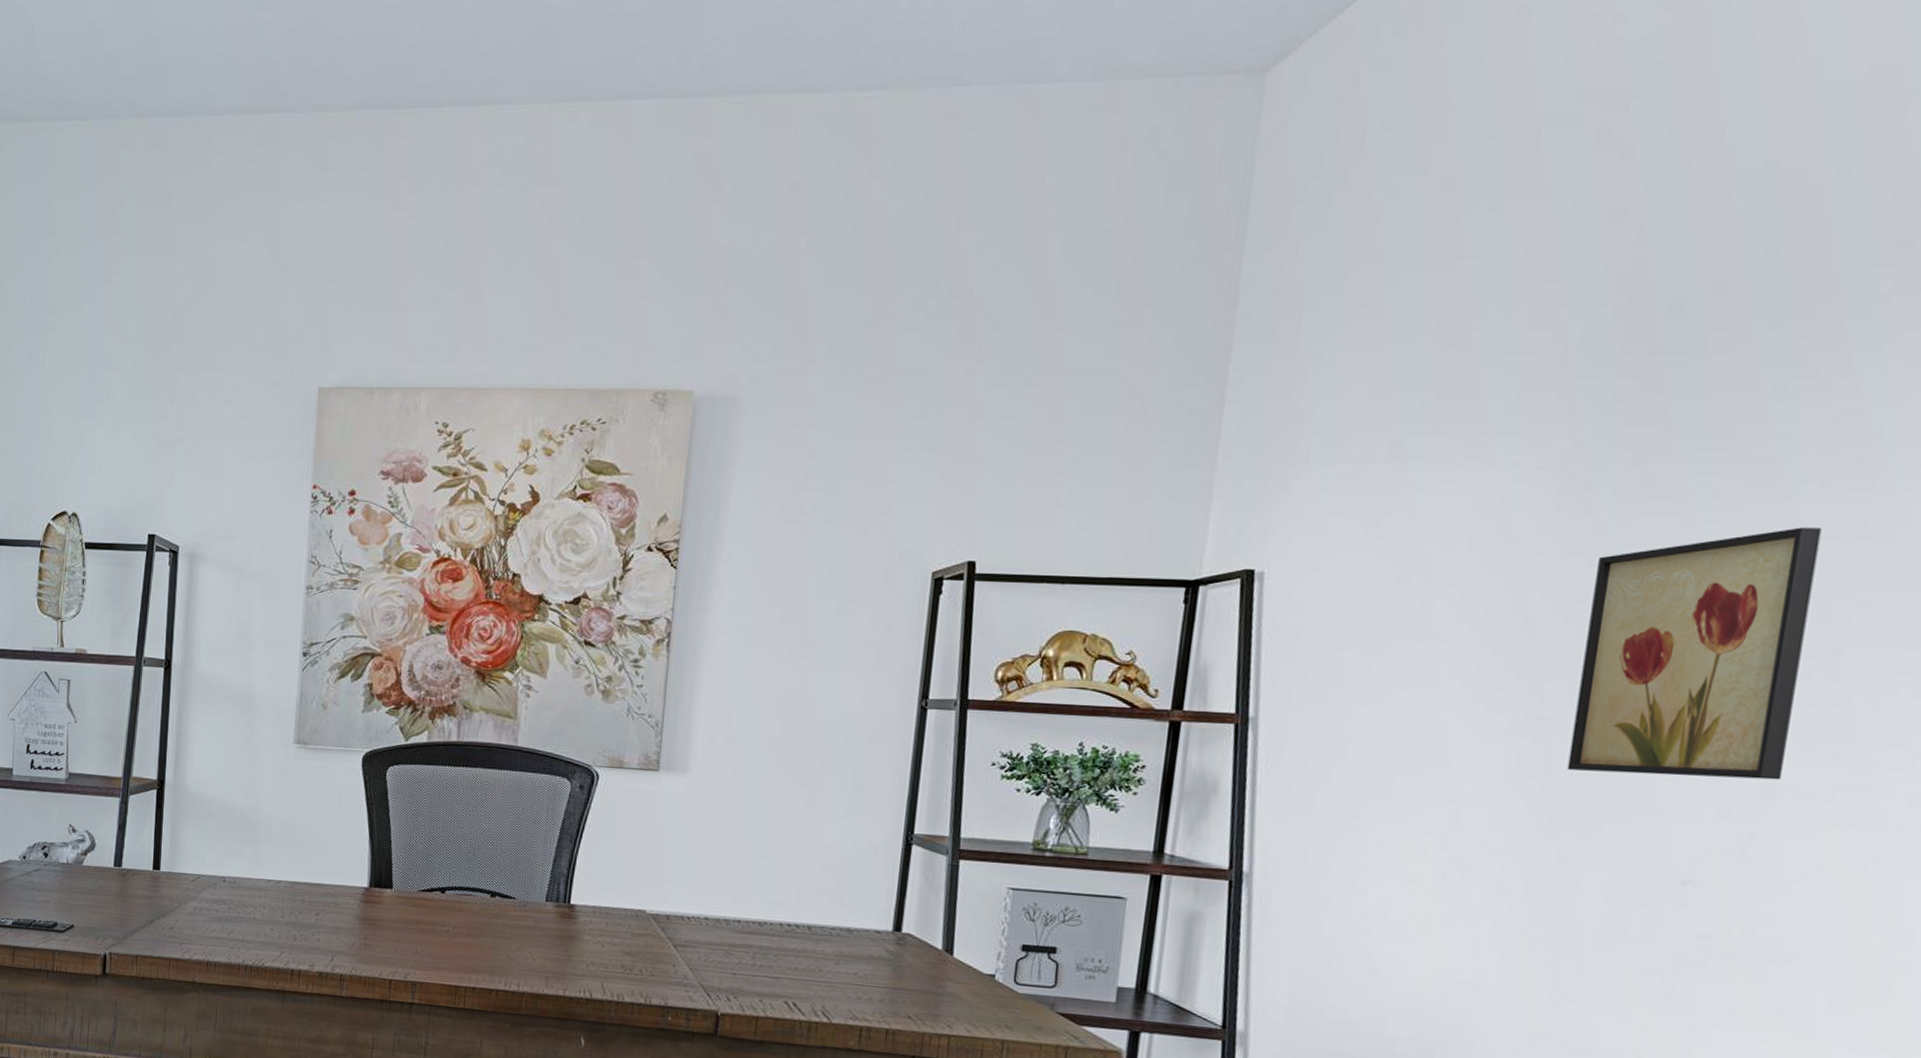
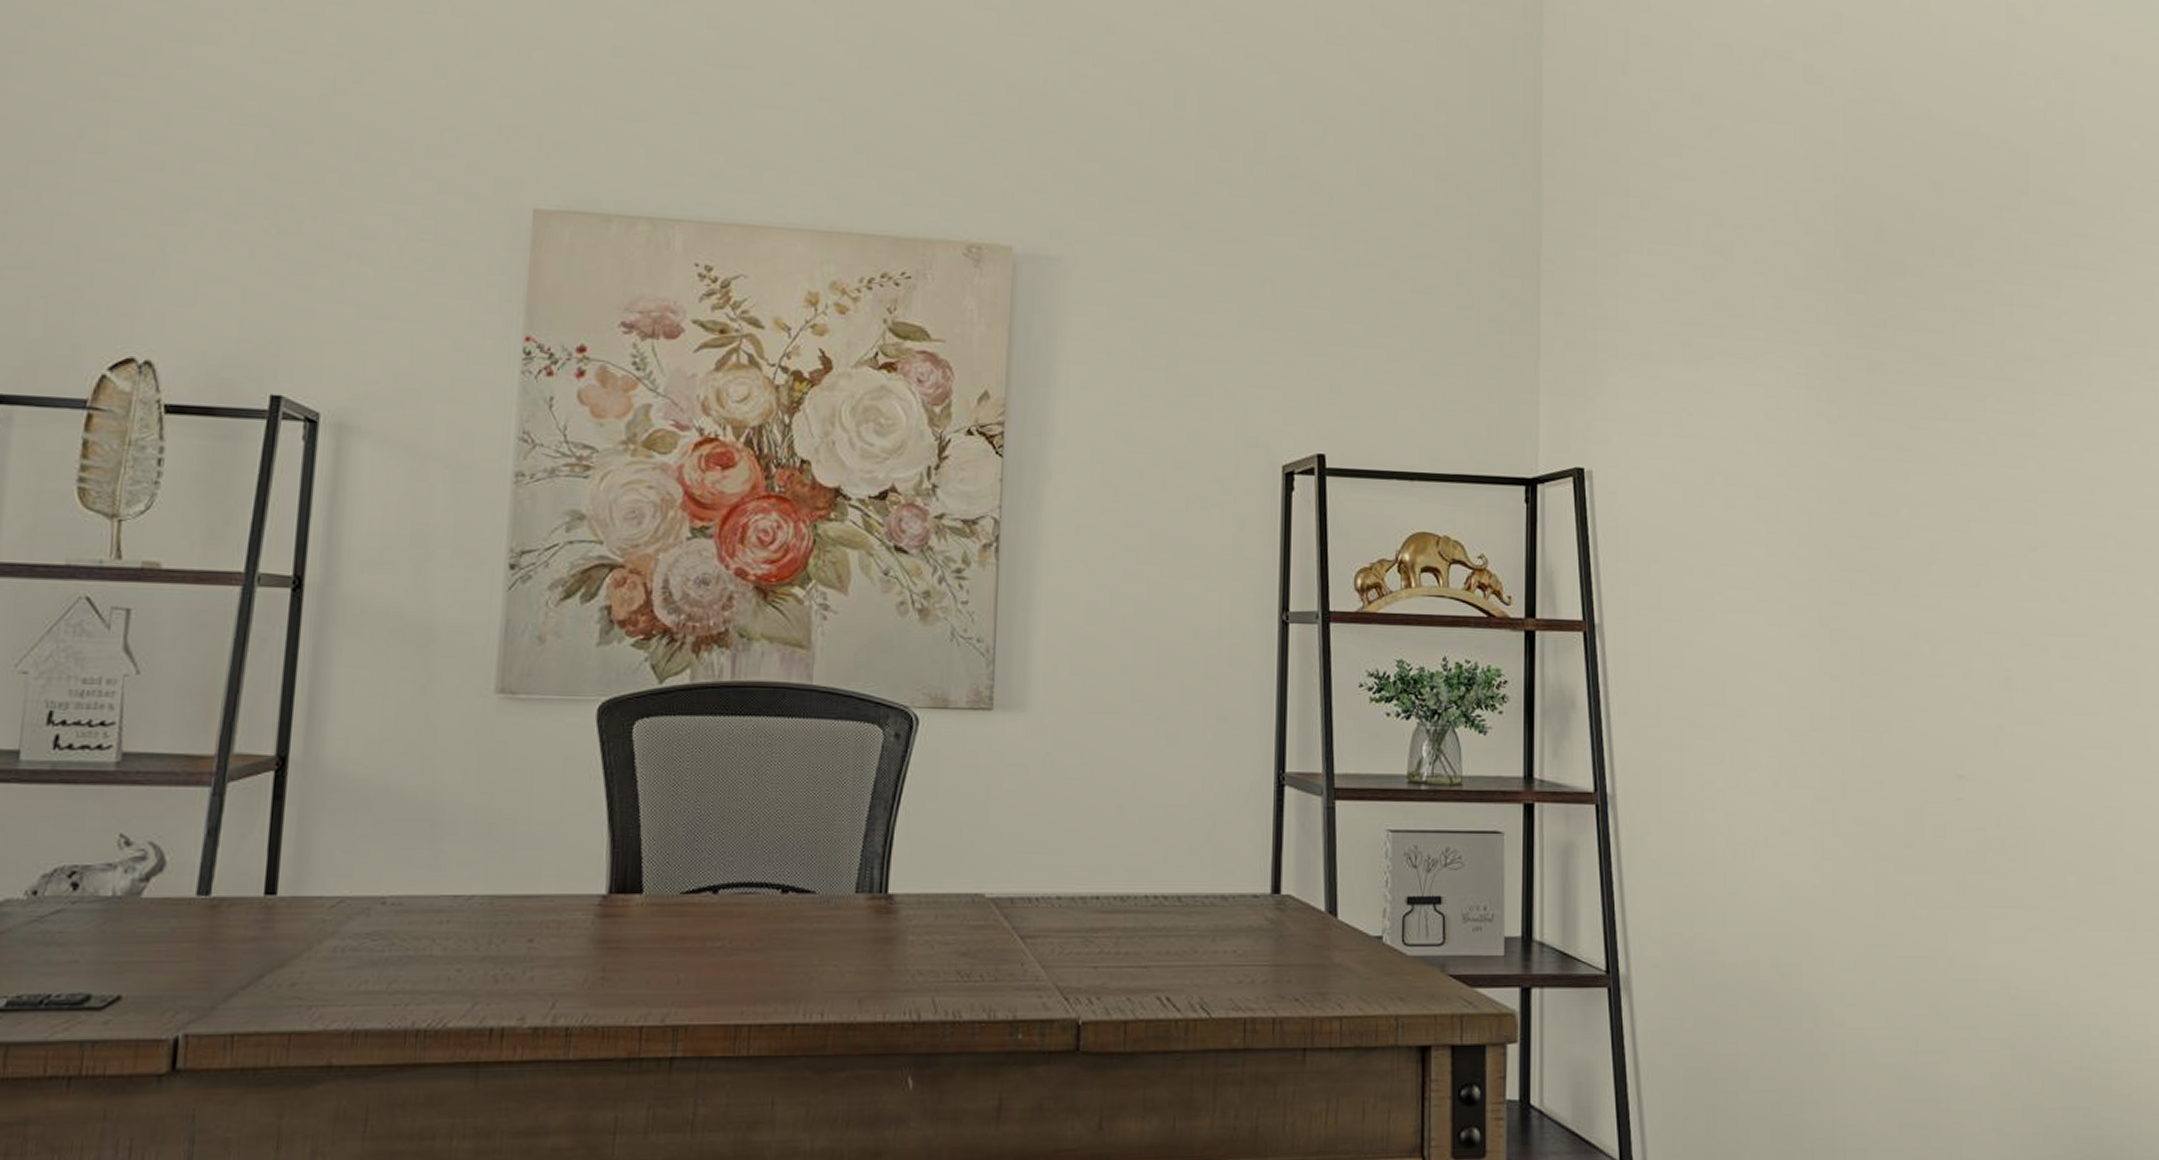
wall art: present [1567,527,1822,780] -> none [1856,436,2013,673]

